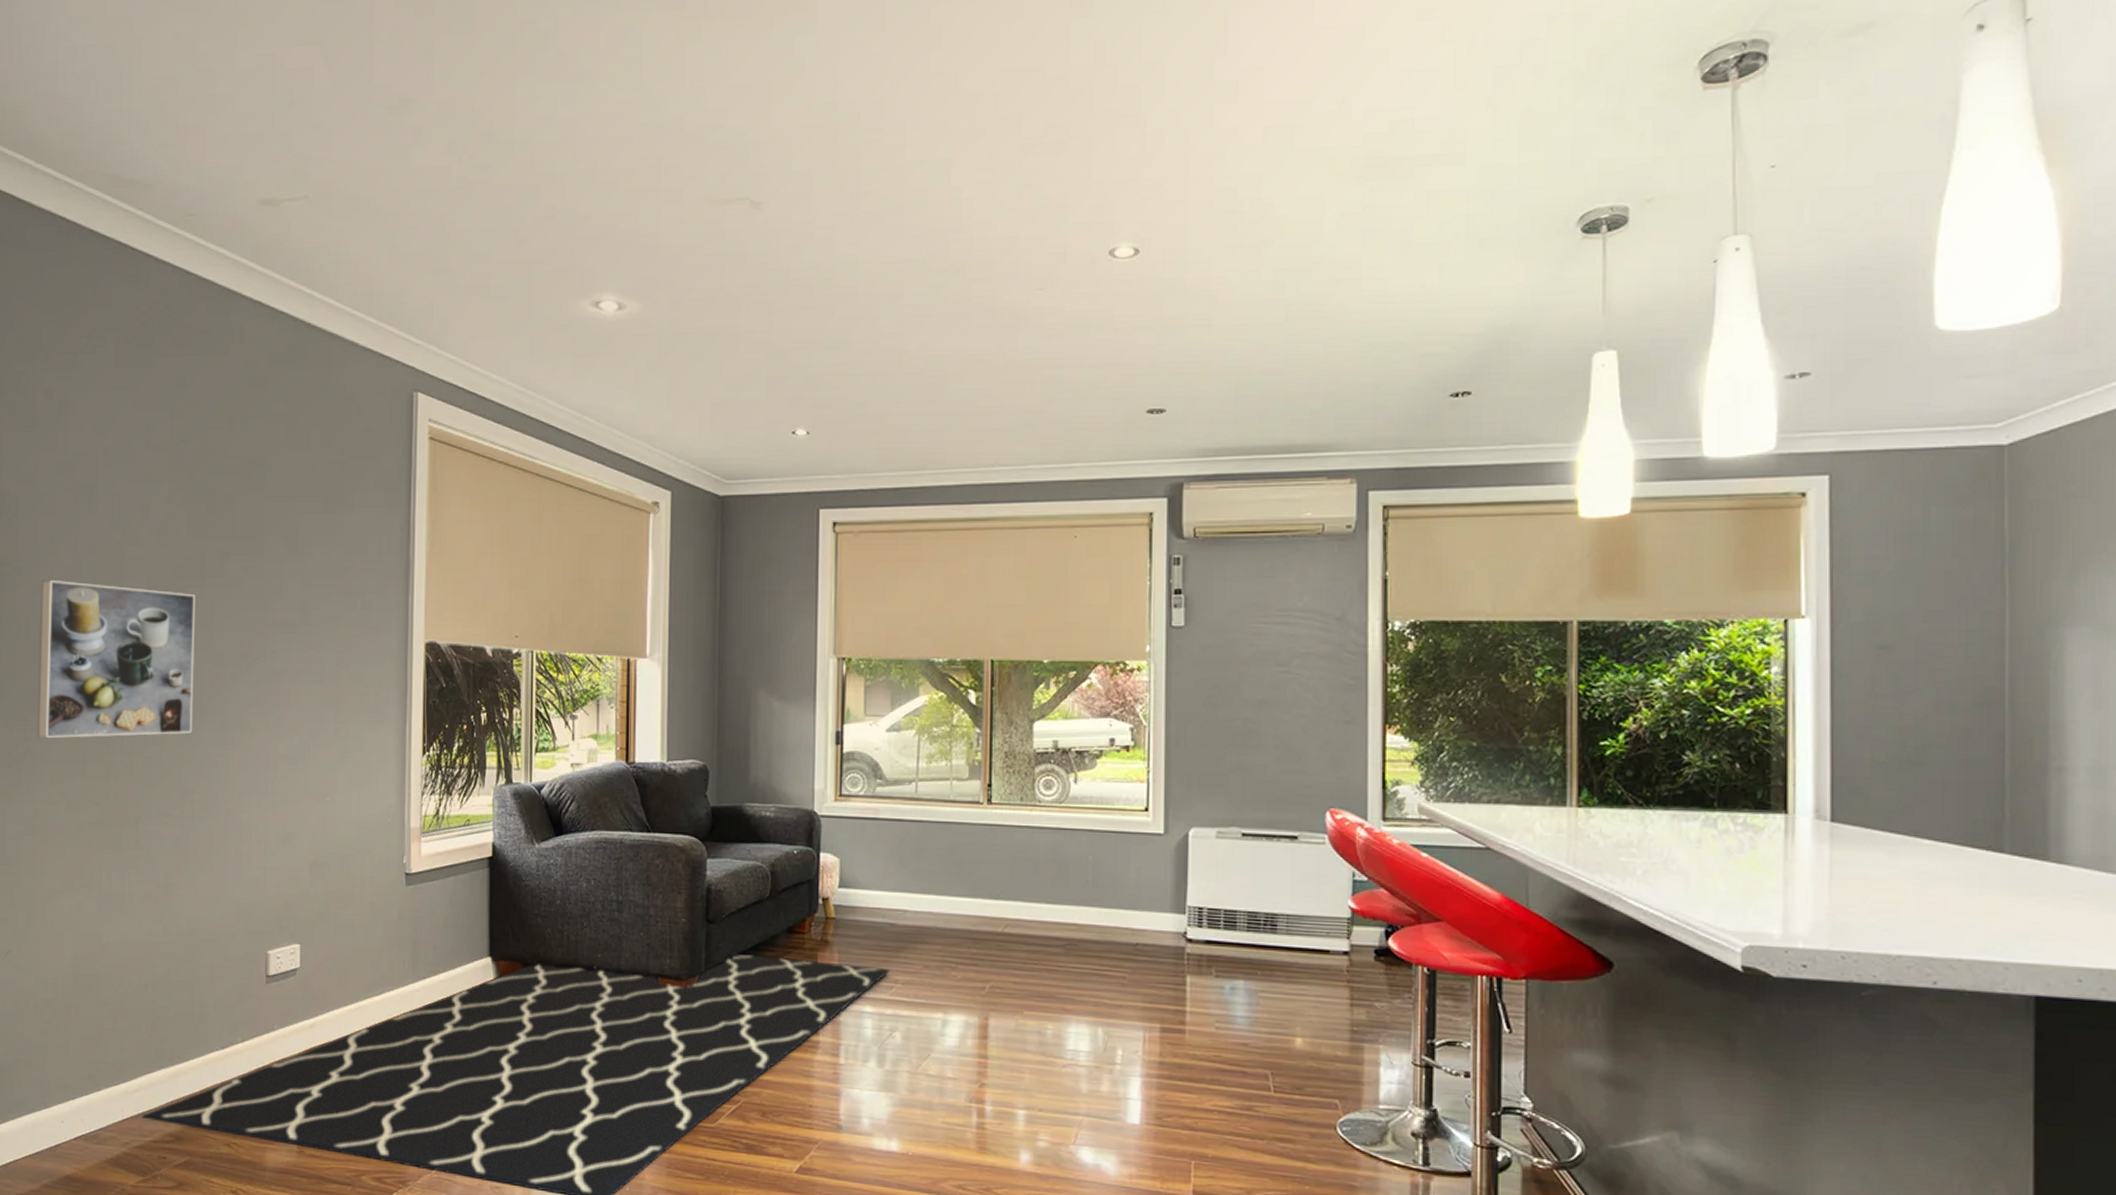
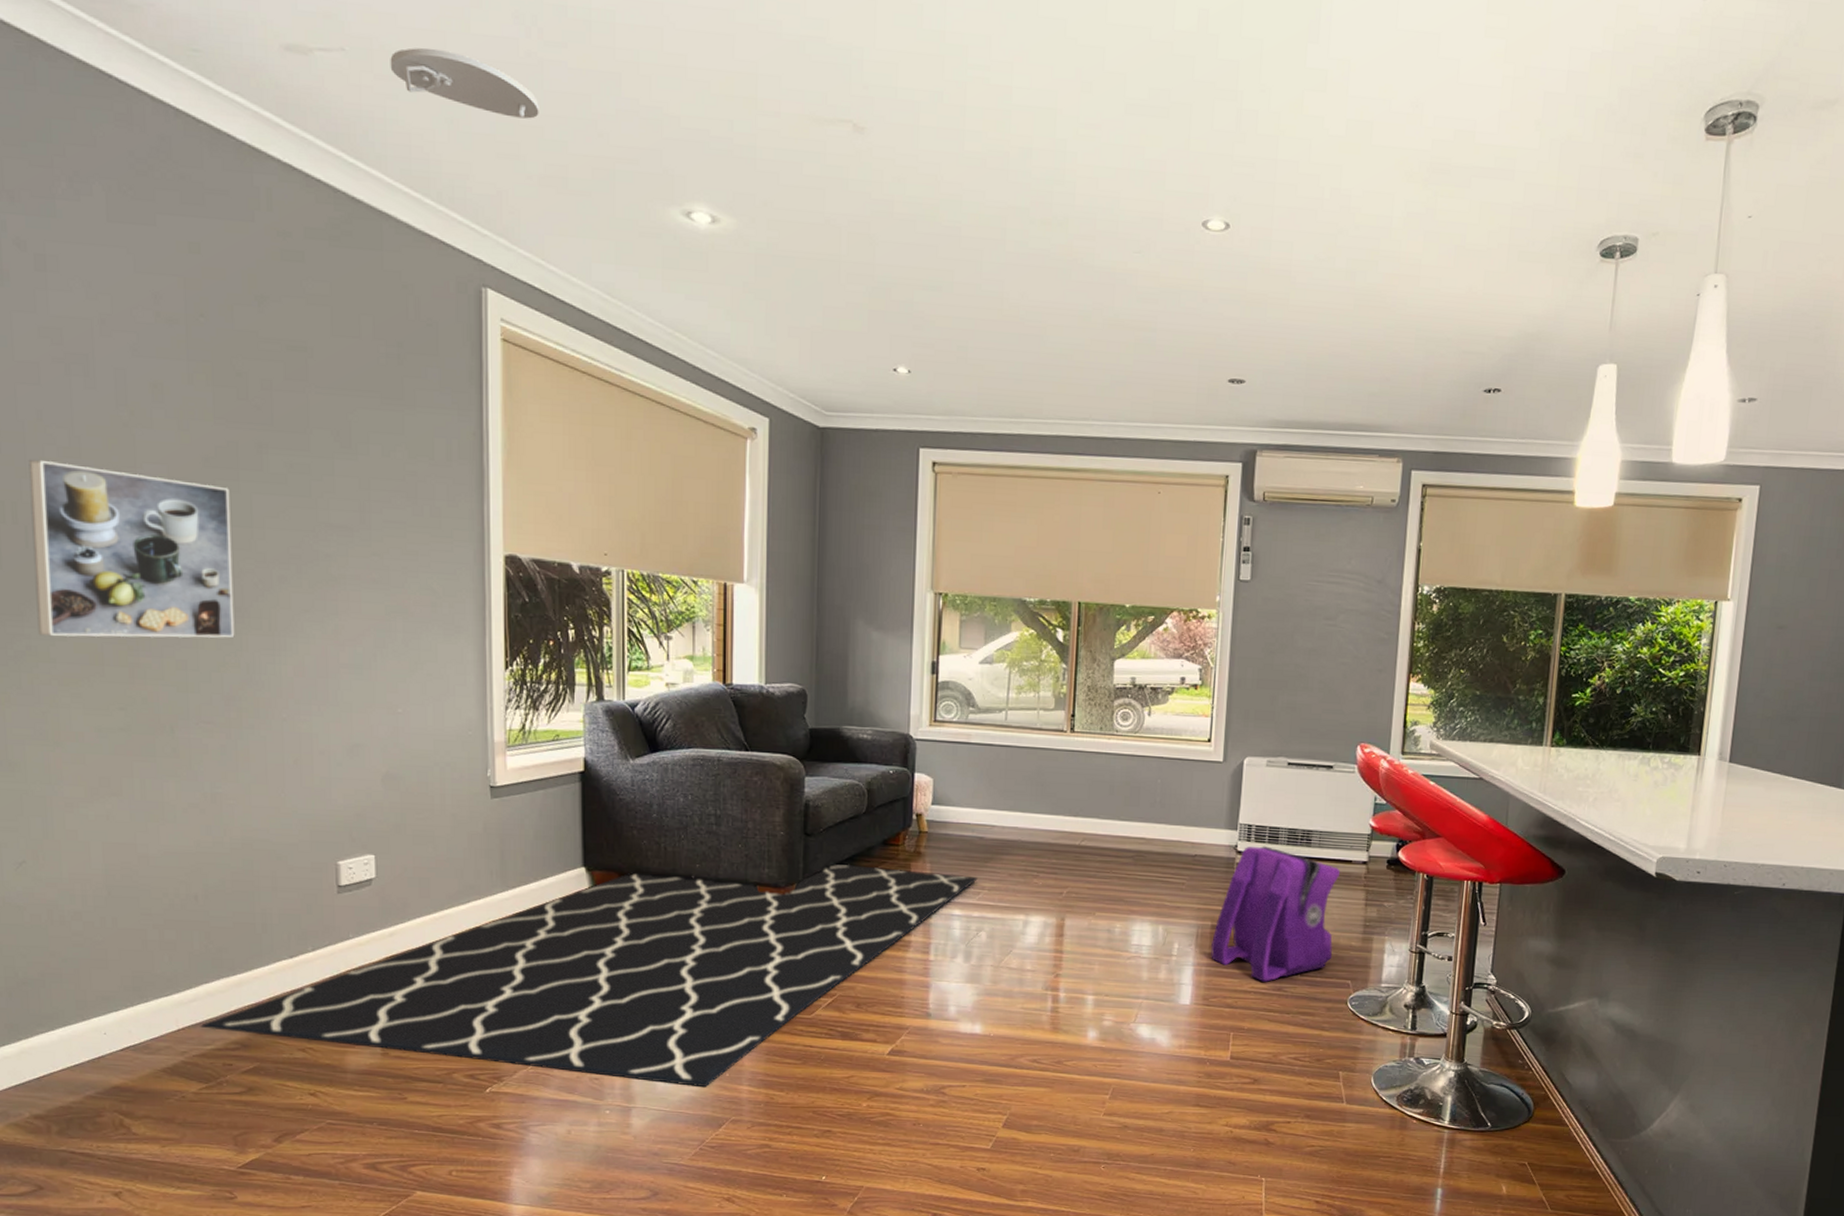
smoke detector: none [344,185,467,236] -> present [390,47,539,119]
backpack: none [1160,933,1316,1099] -> present [1210,846,1341,982]

